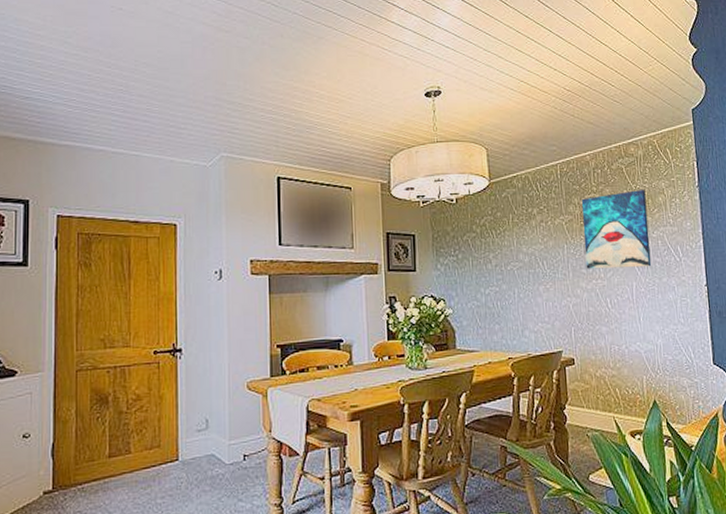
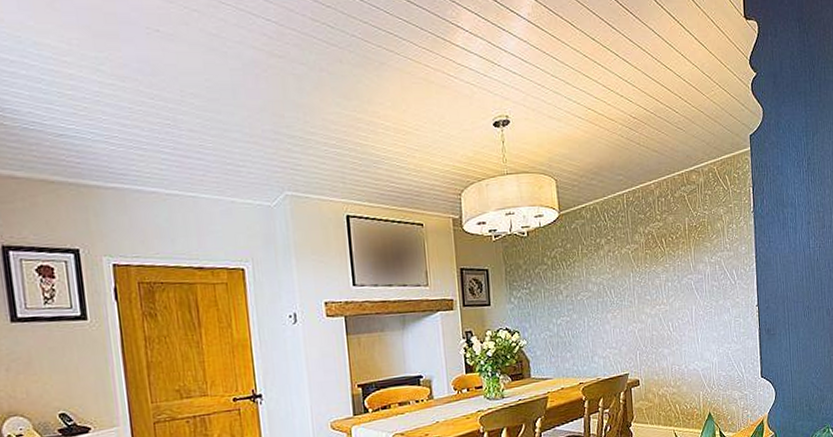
wall art: present [581,190,652,269] -> none [646,217,710,296]

